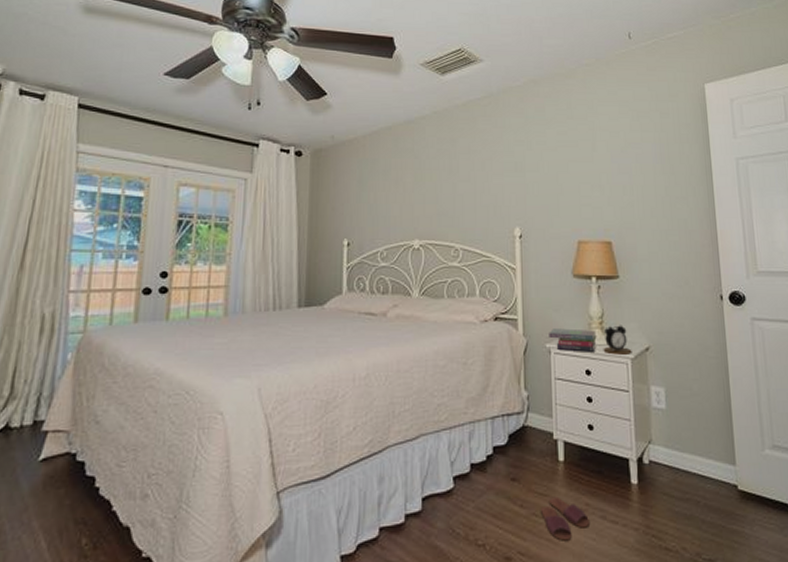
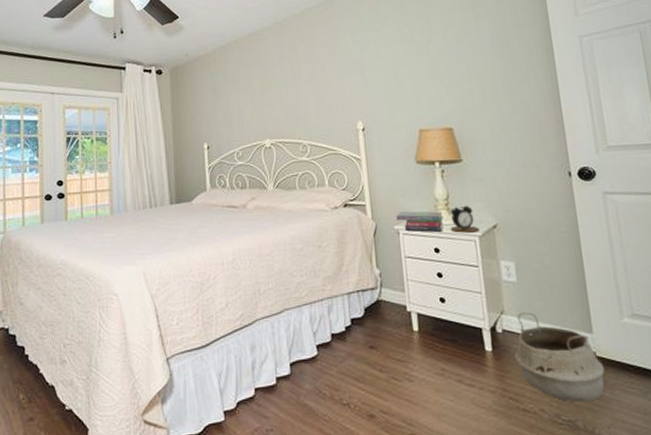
slippers: present [541,496,589,541] -> none [399,362,447,402]
woven basket: none [658,442,746,539] -> present [513,312,605,402]

